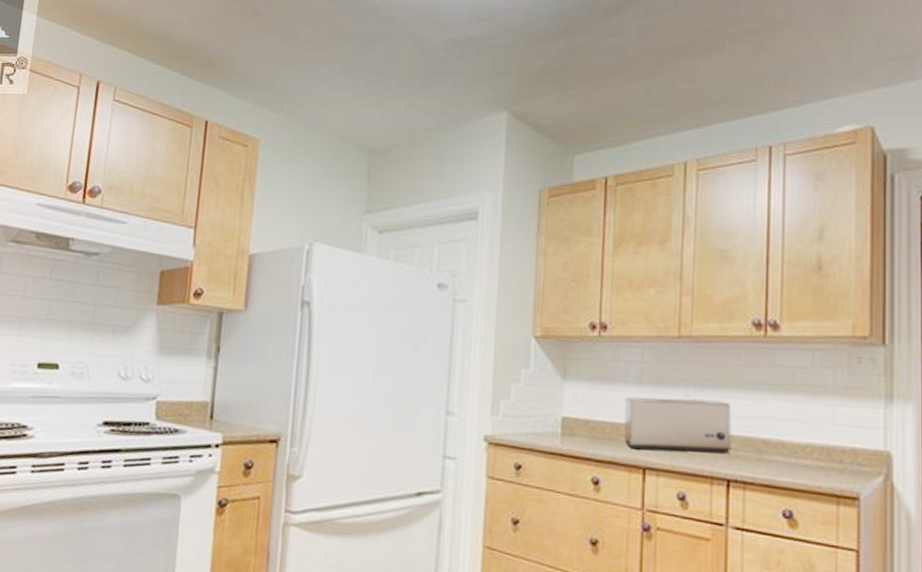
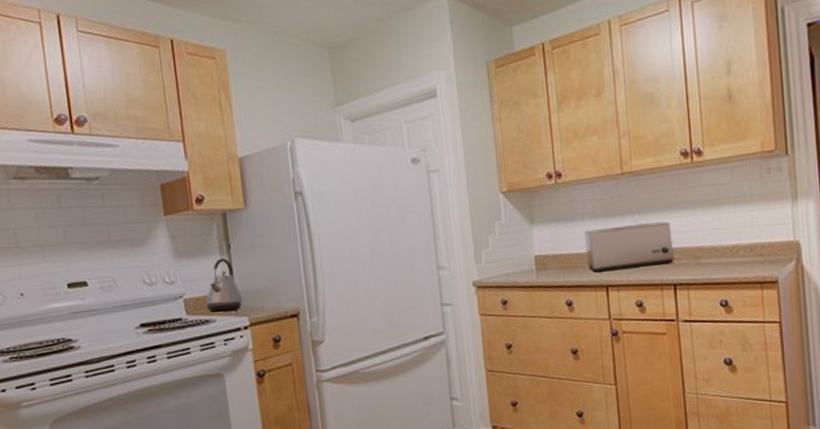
kettle: none [179,361,221,424] -> present [205,258,243,312]

